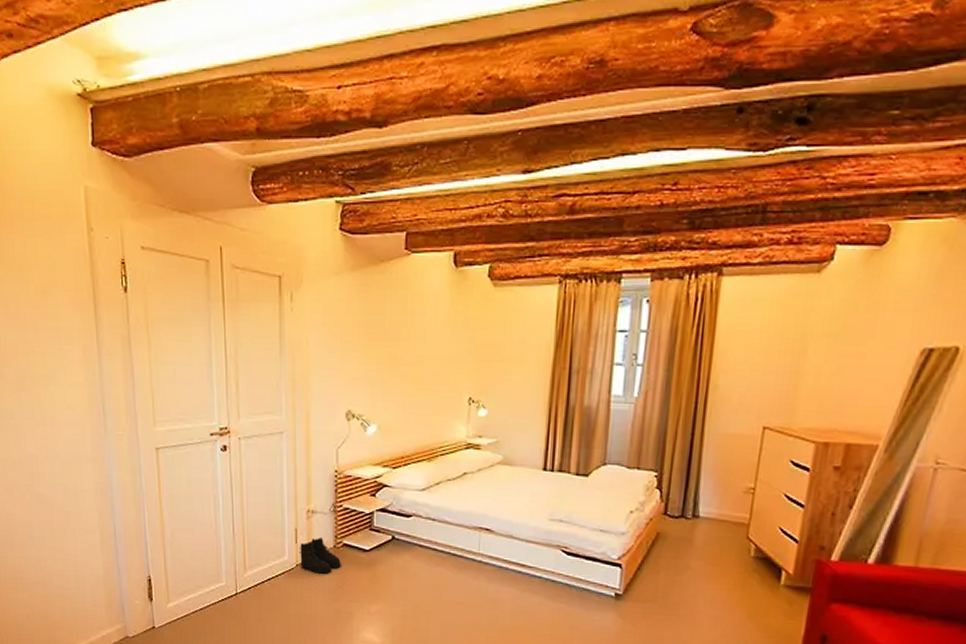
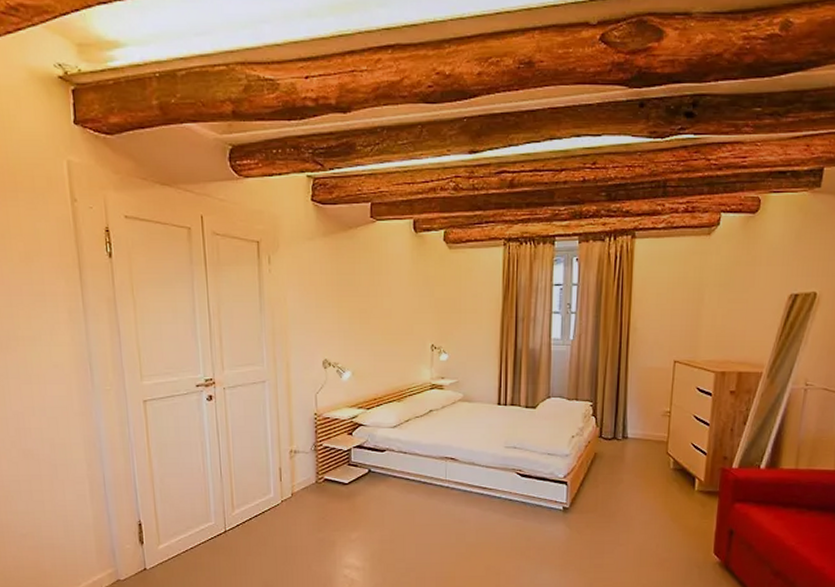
boots: present [299,536,341,574] -> none [283,474,323,508]

